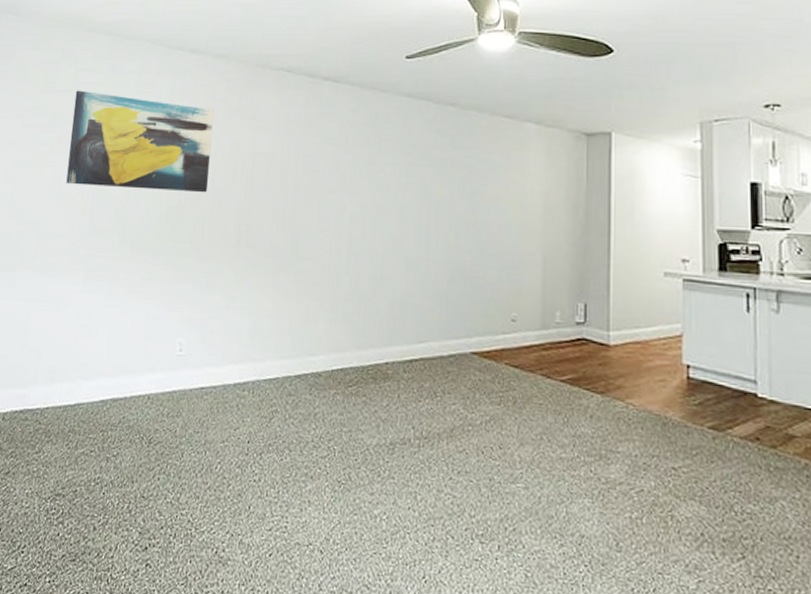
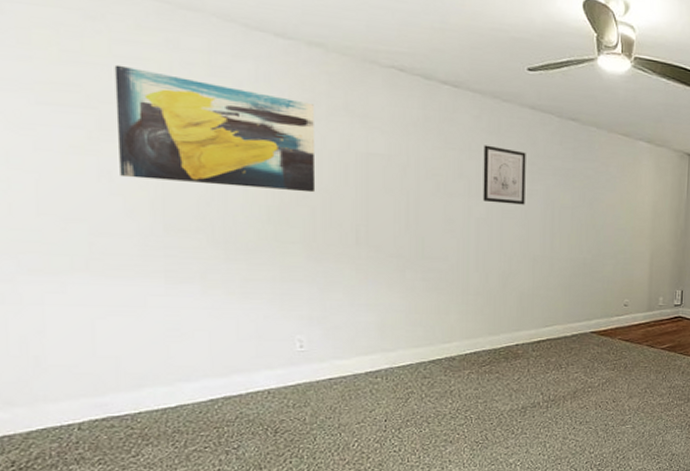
wall art: none [357,137,402,200] -> present [483,145,526,205]

